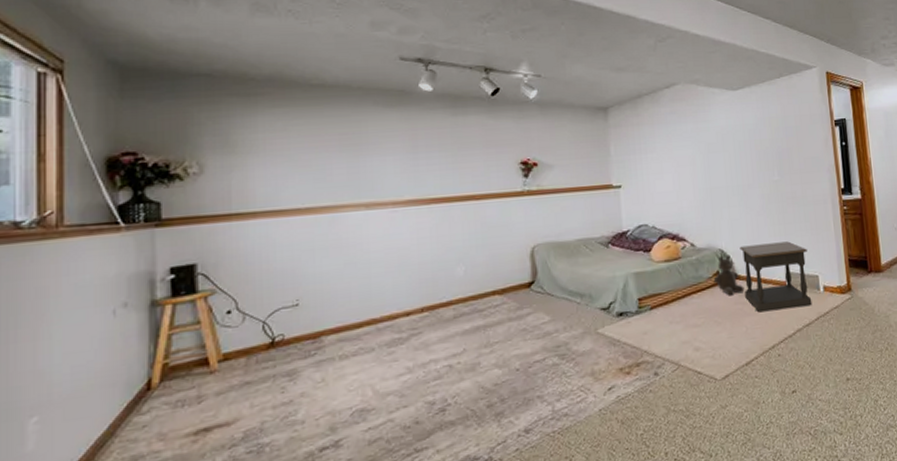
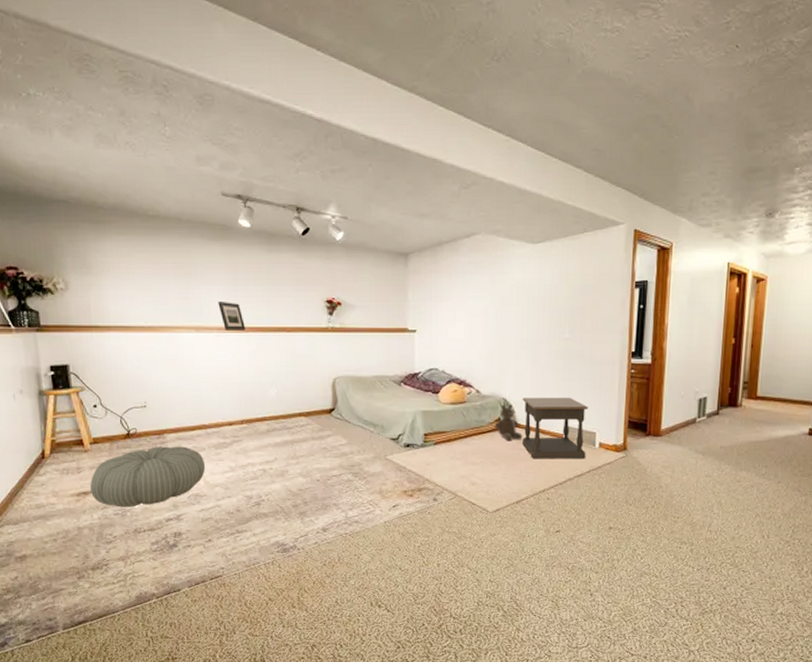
pouf: none [213,349,375,443] -> present [89,446,206,508]
picture frame: none [394,172,428,205] -> present [218,302,246,330]

